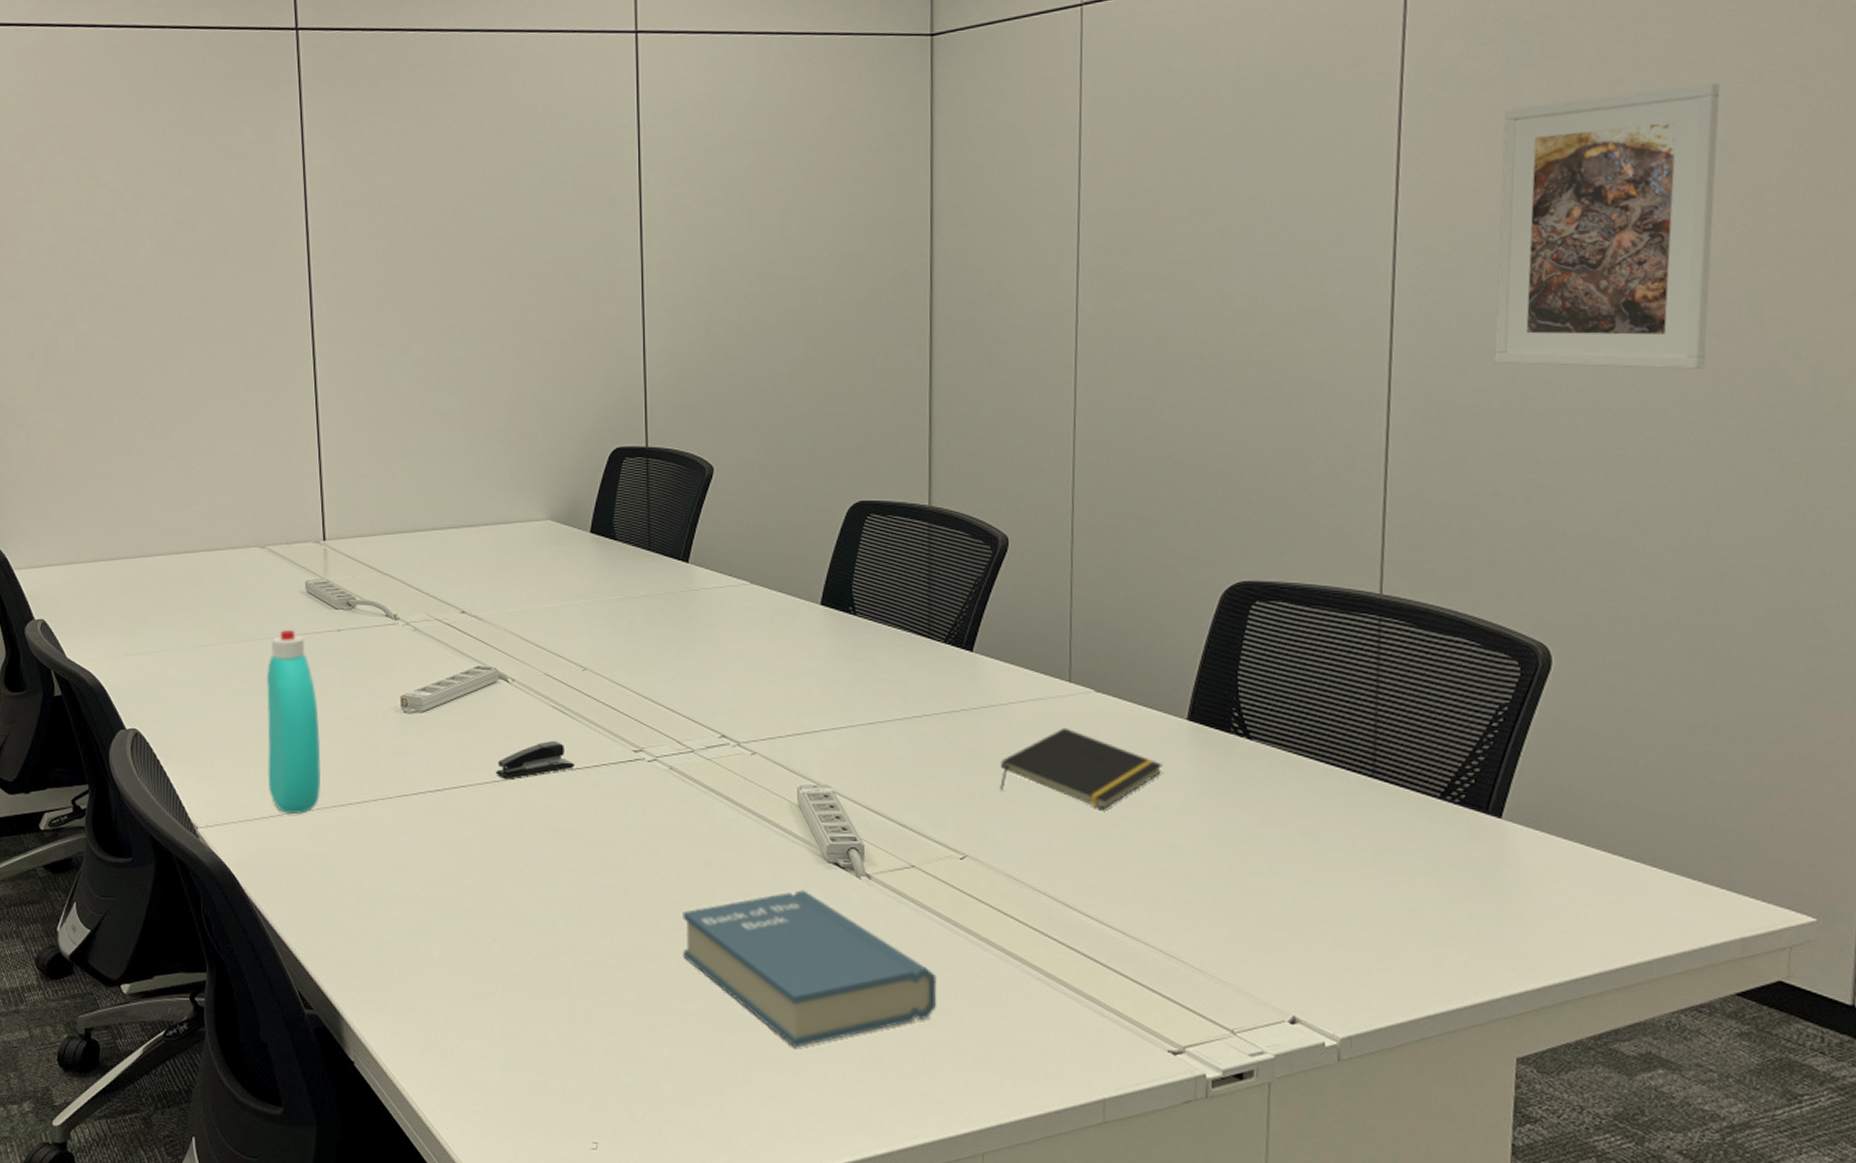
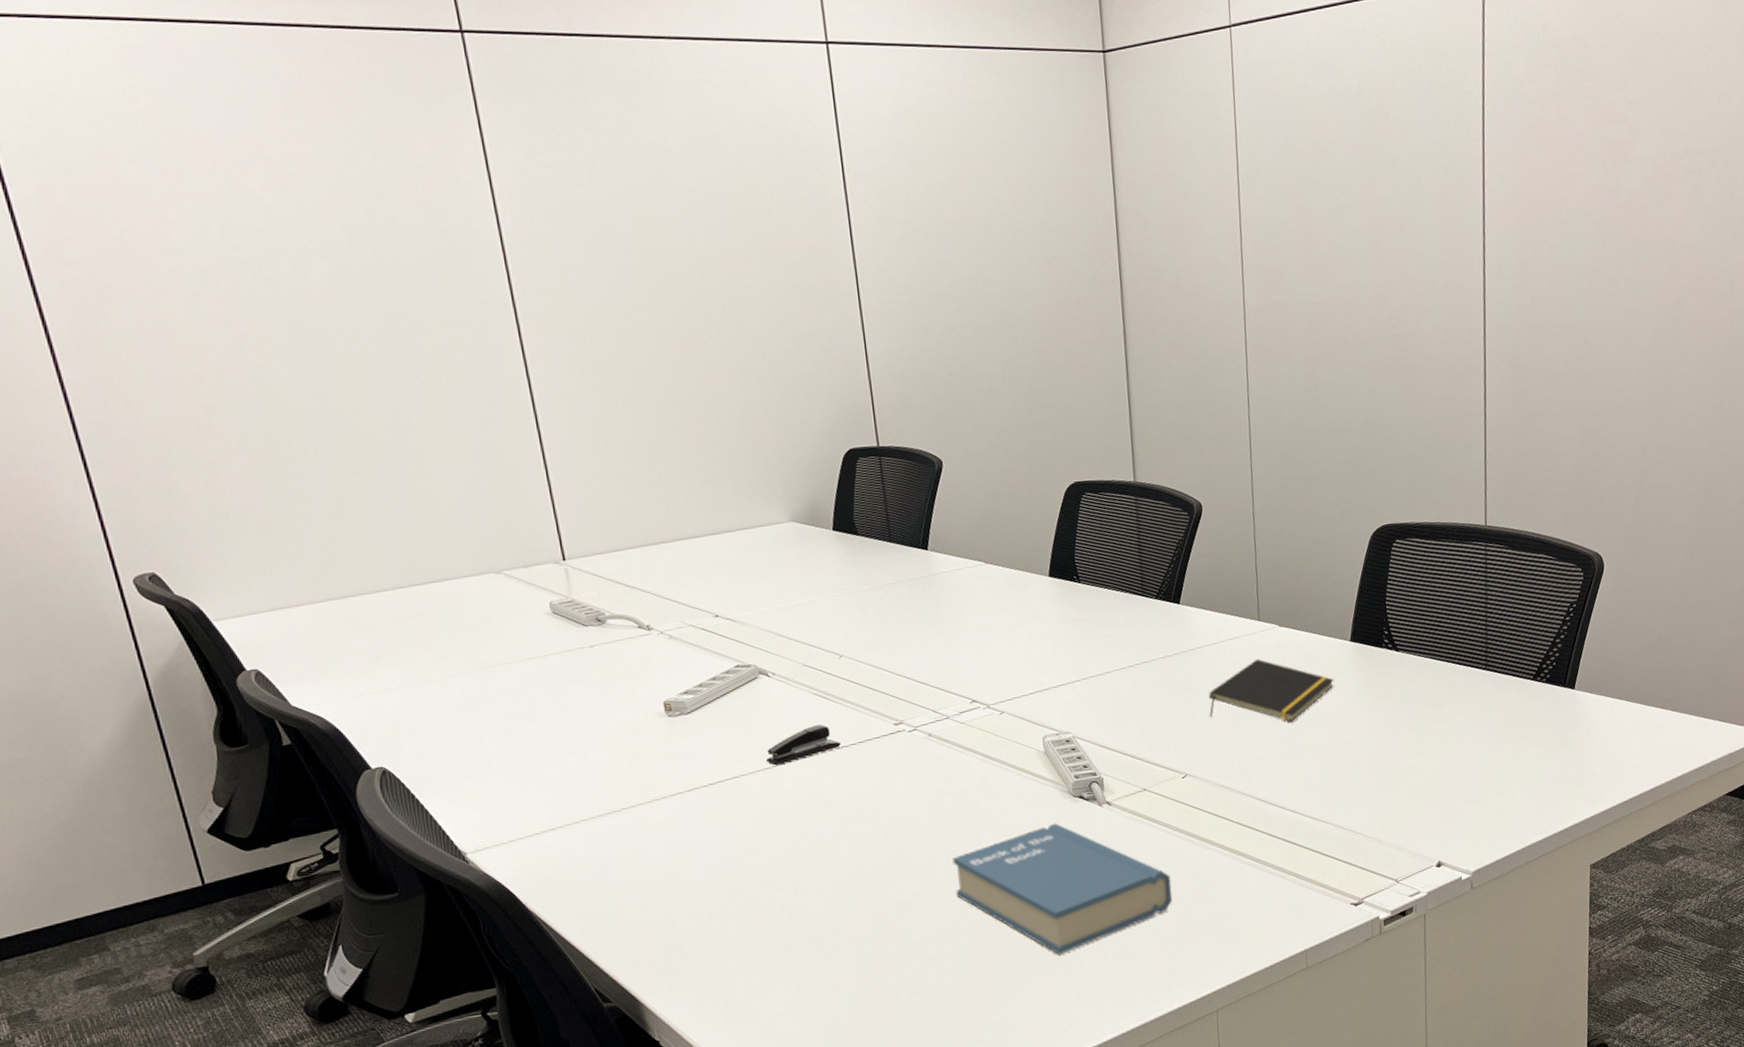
bottle: present [266,630,322,814] -> none [520,651,592,827]
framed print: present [1494,83,1720,369] -> none [1557,104,1704,335]

